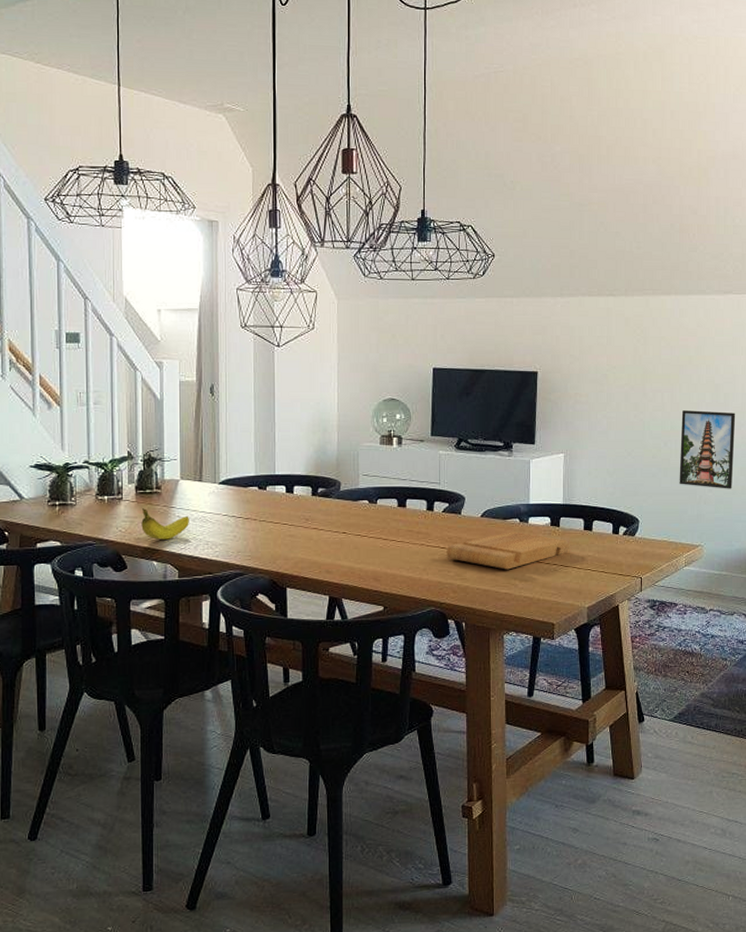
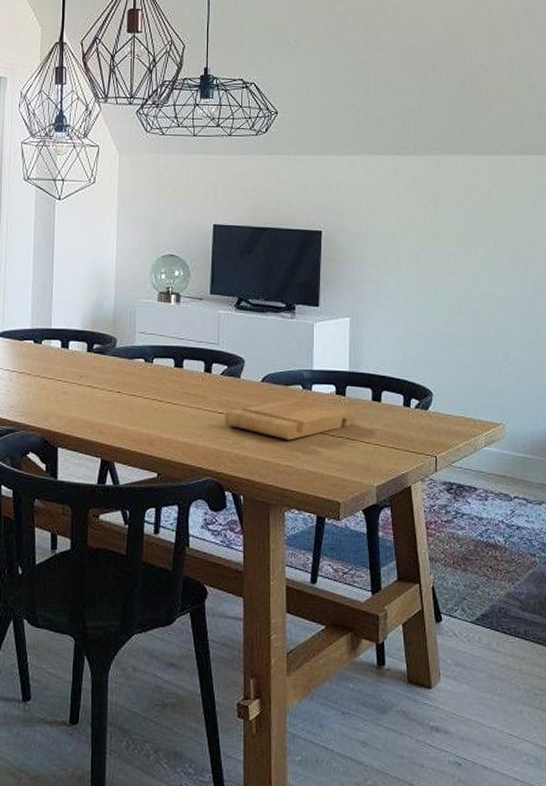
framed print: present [679,410,736,489] -> none [476,276,538,363]

